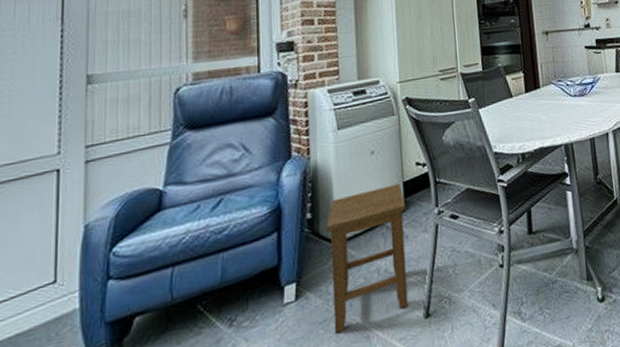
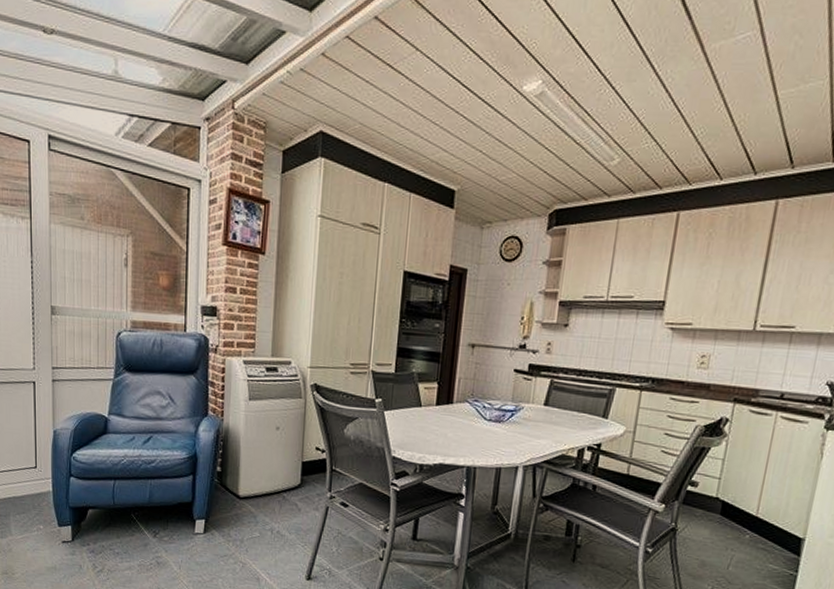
stool: present [326,183,409,334] -> none [232,460,302,569]

